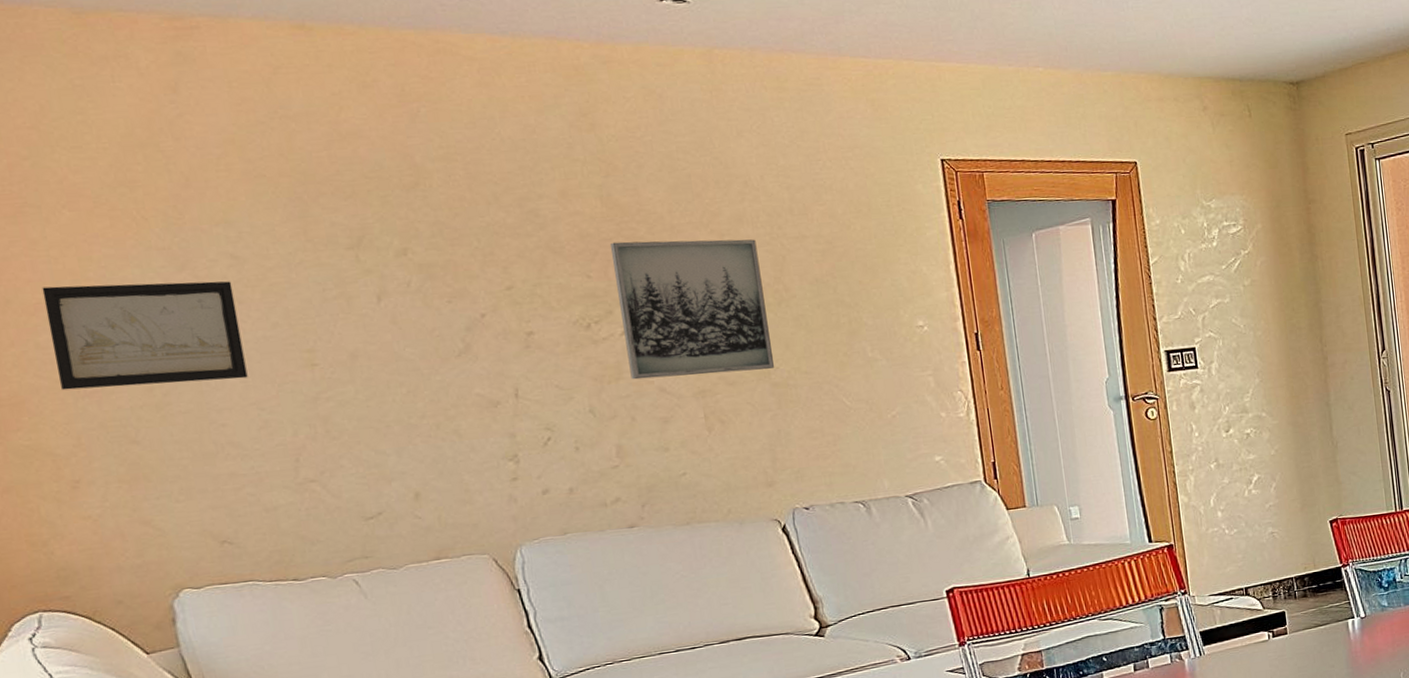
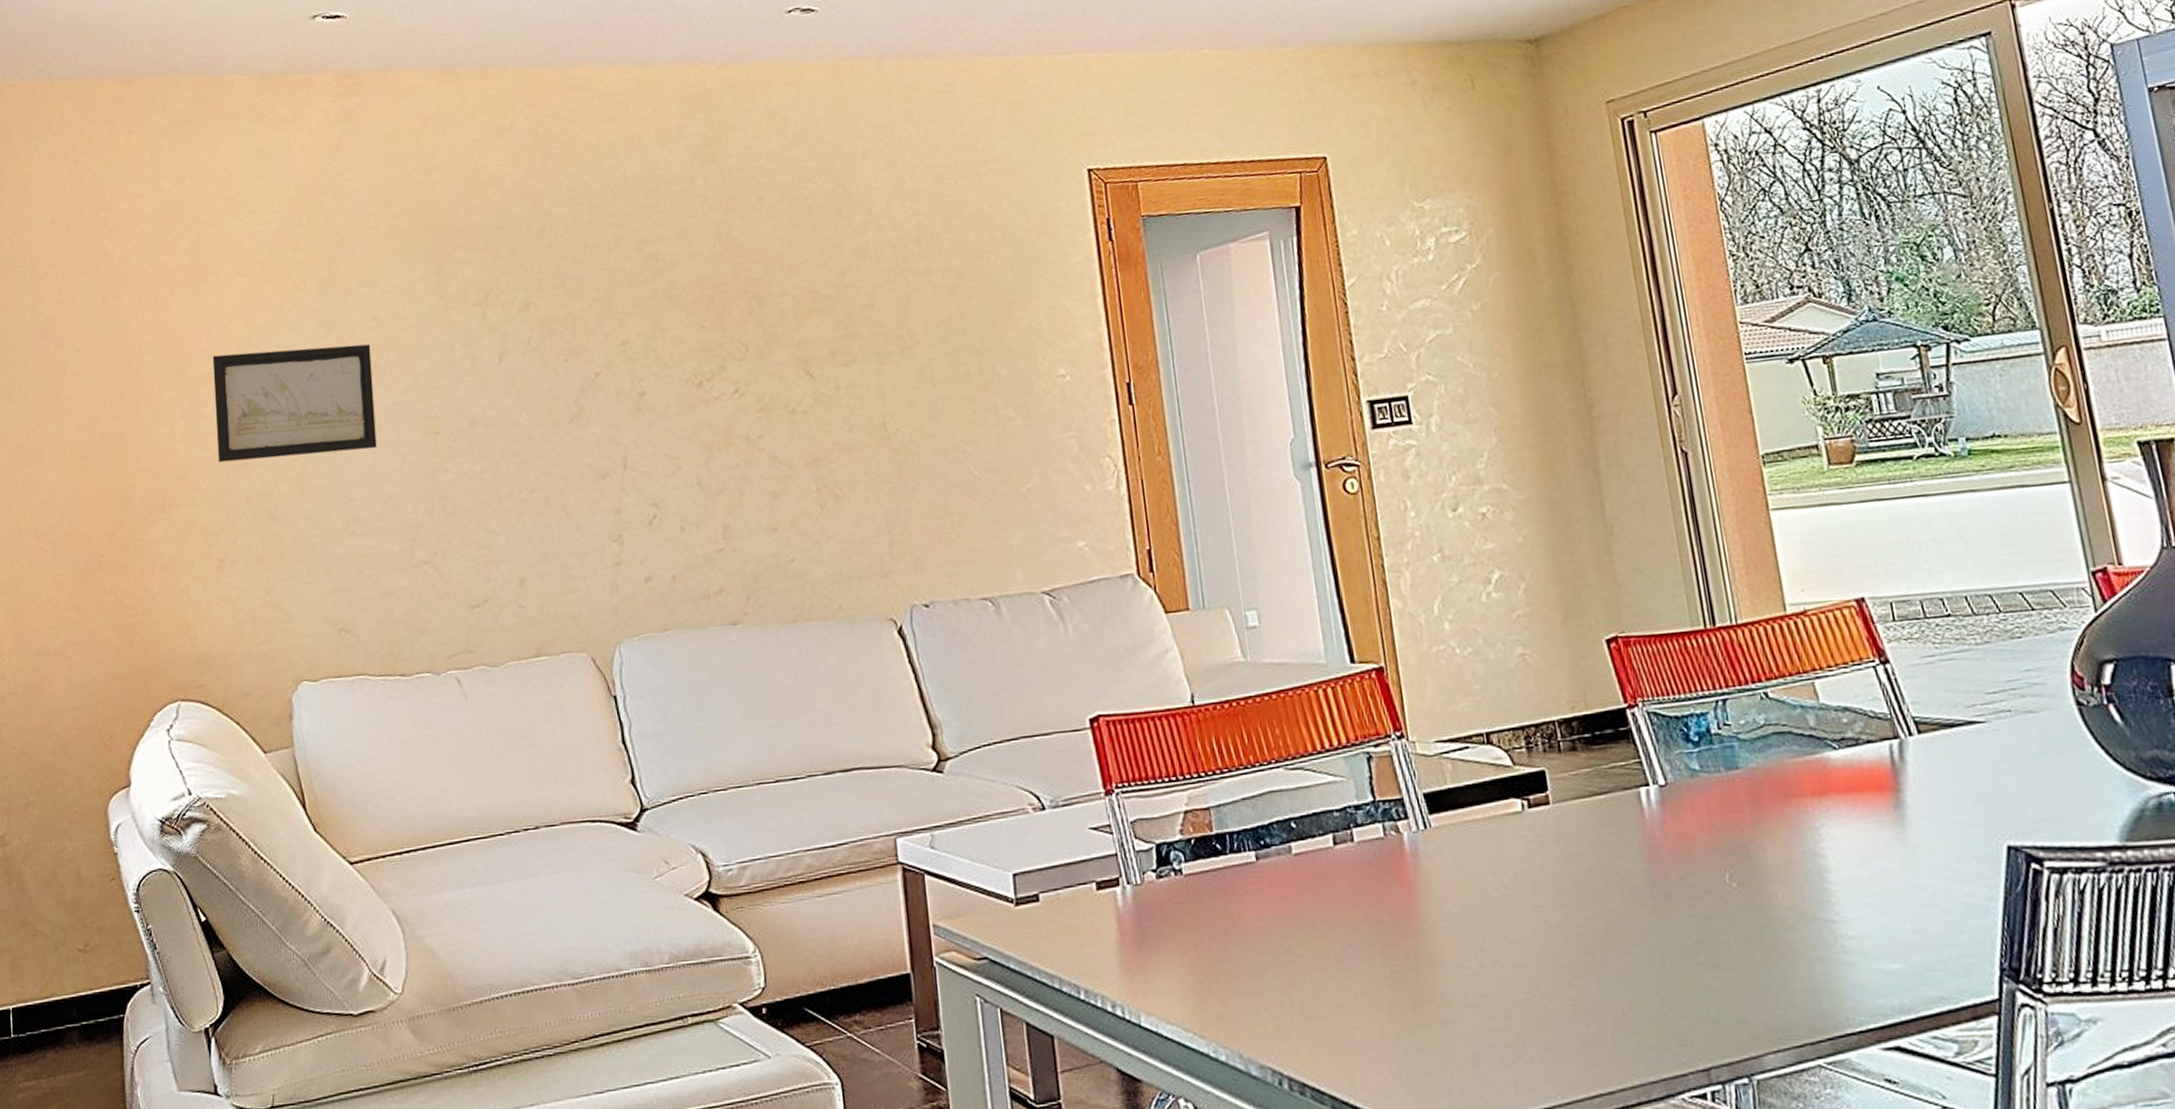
wall art: present [610,239,774,380] -> none [726,276,895,447]

